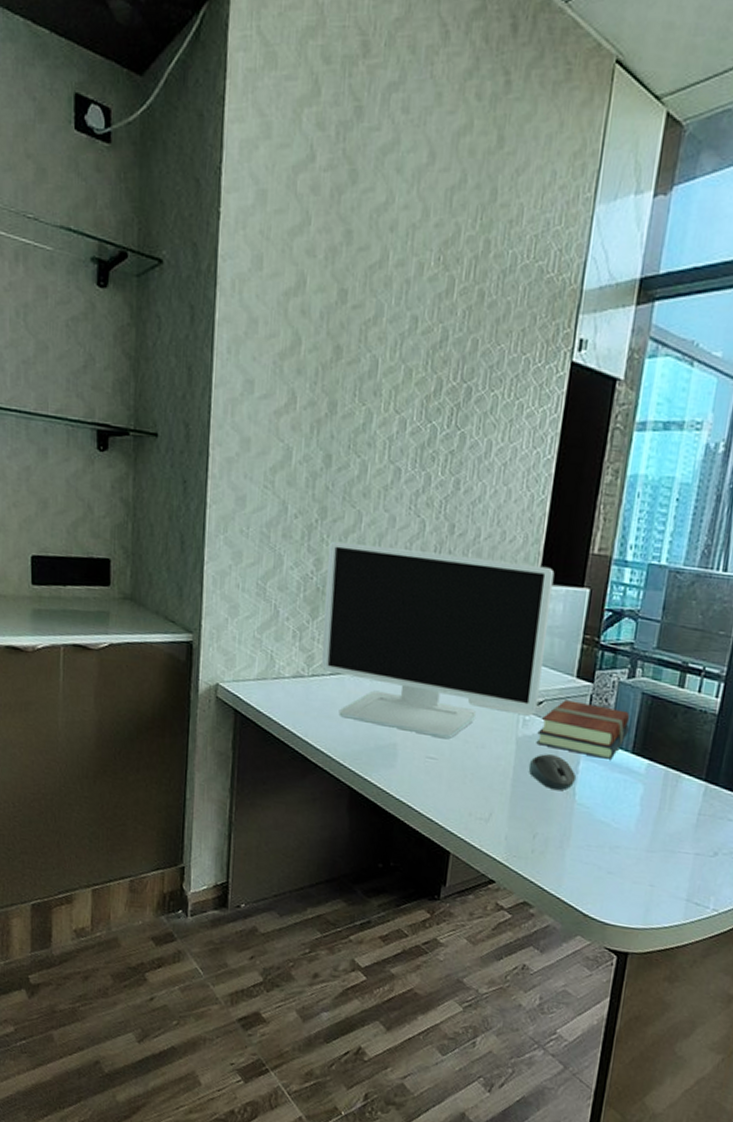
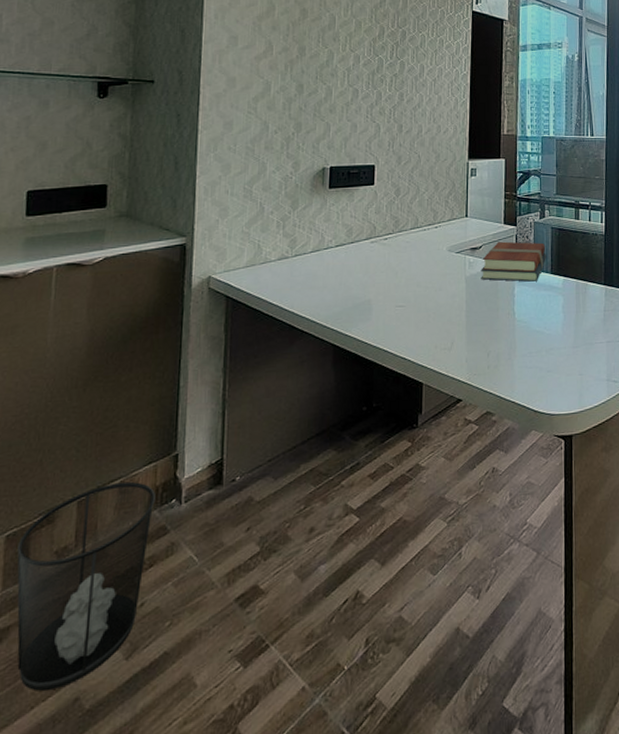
waste bin: none [42,880,163,1049] -> present [17,481,156,691]
monitor: present [320,540,555,739] -> none [302,146,479,289]
computer mouse: present [528,754,577,790] -> none [477,286,514,313]

